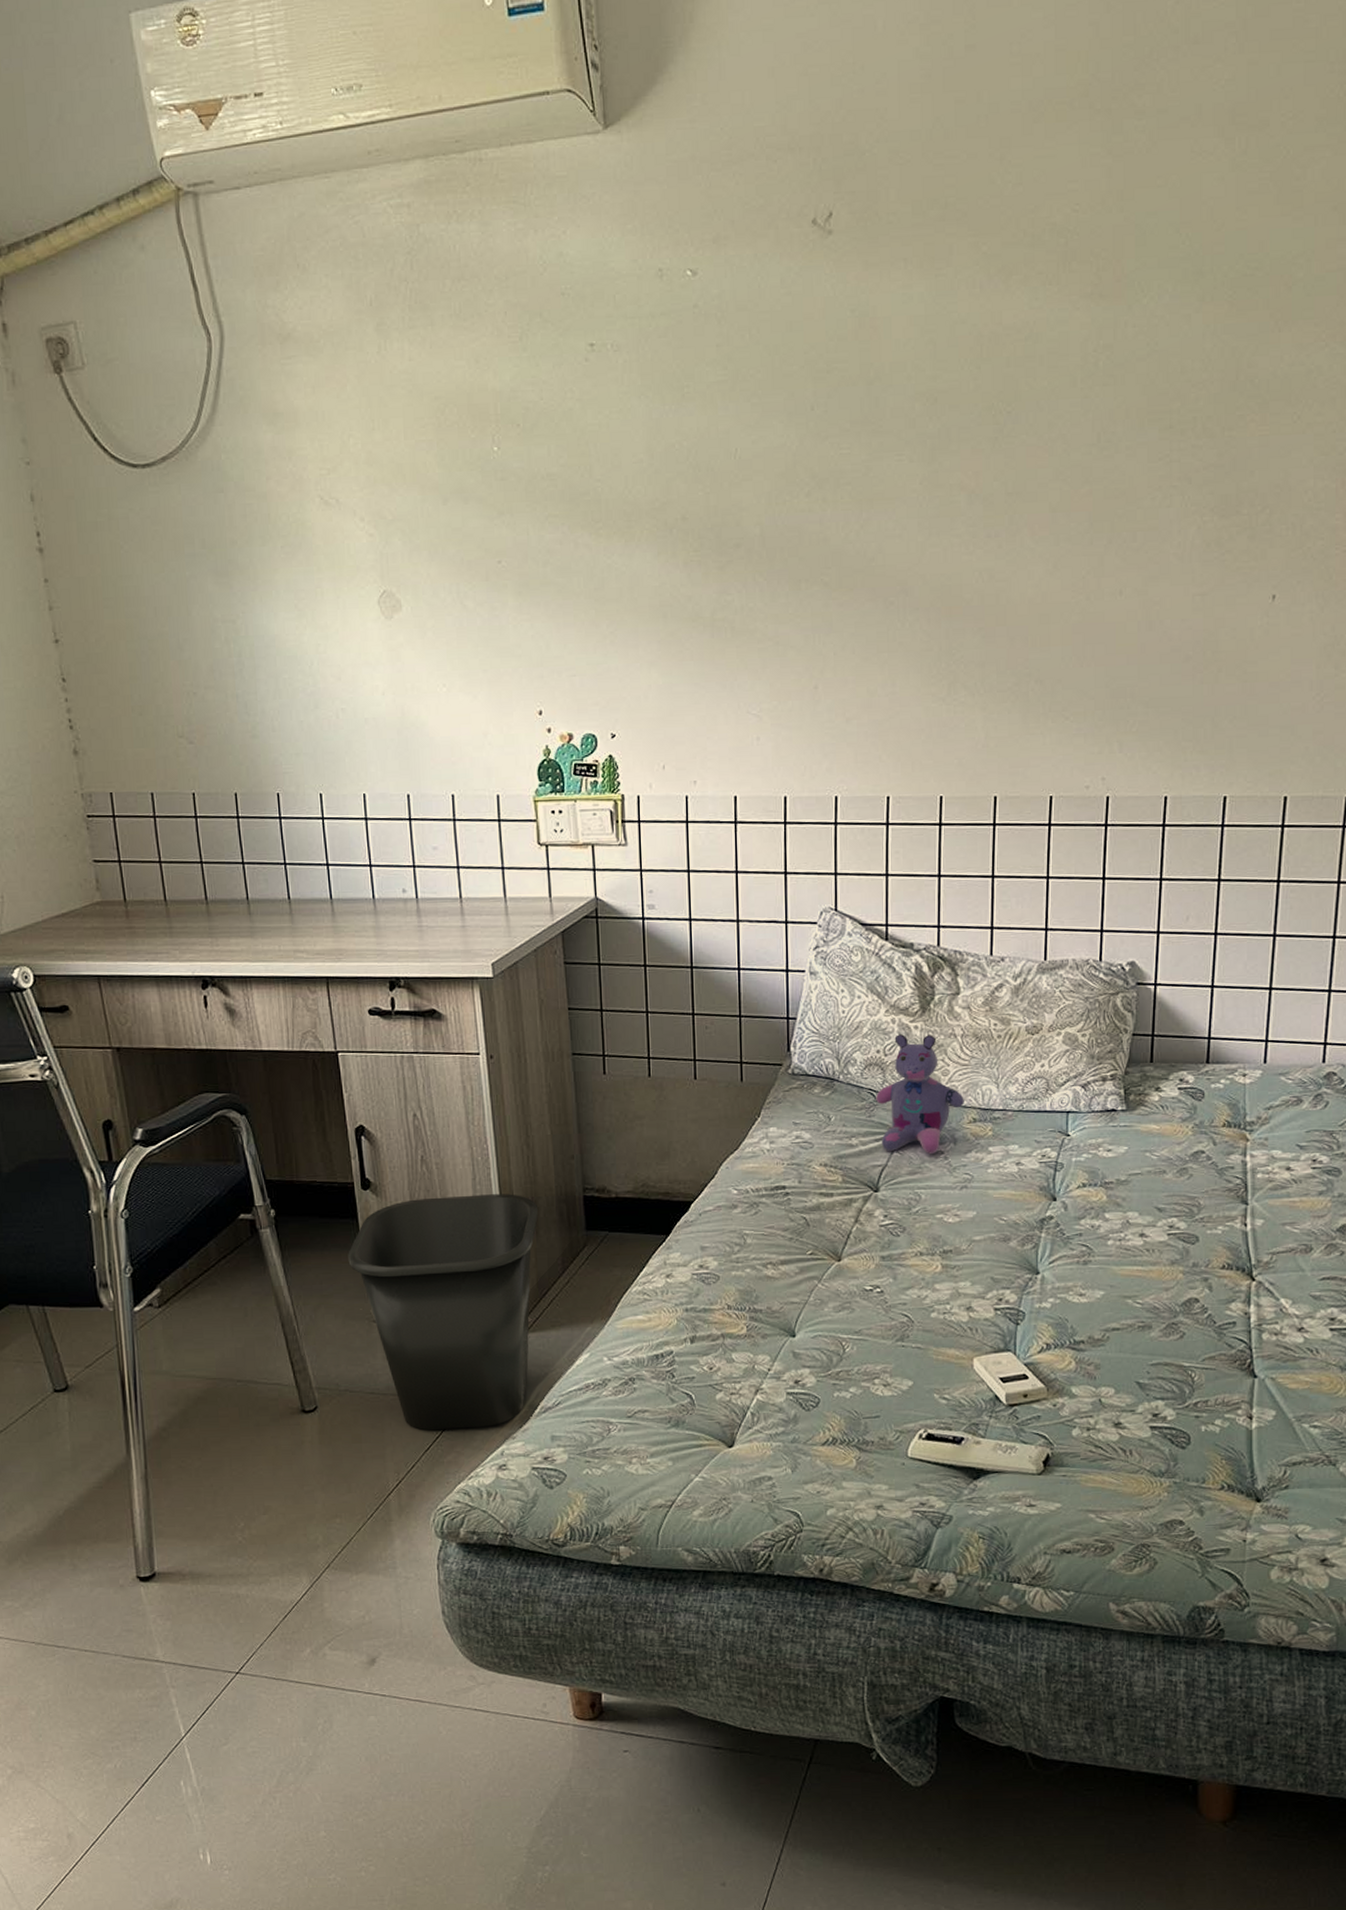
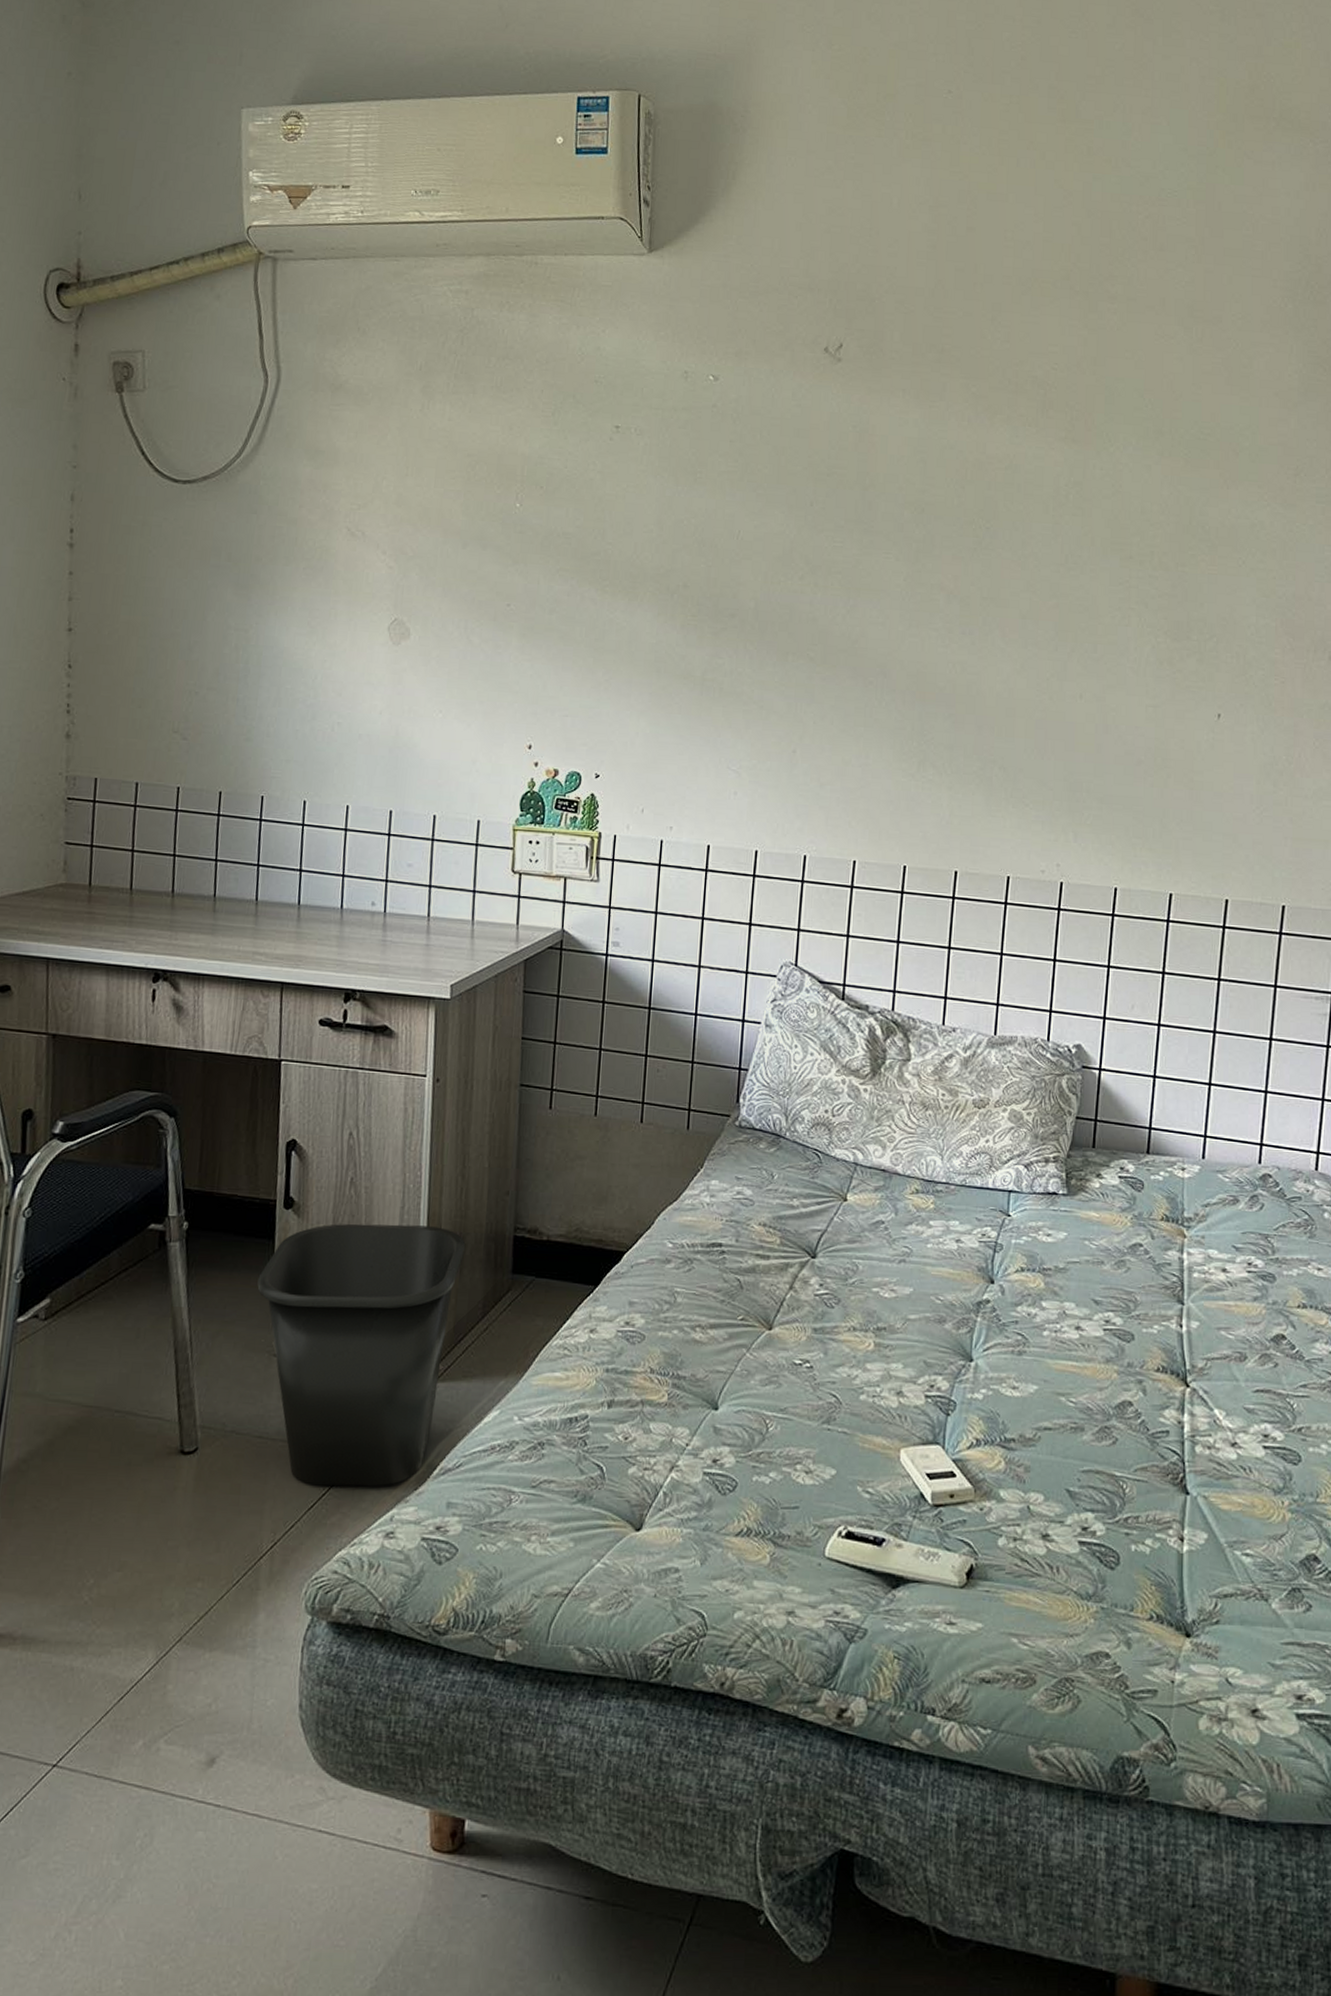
toy: present [876,1034,964,1154] -> none [820,1096,908,1222]

